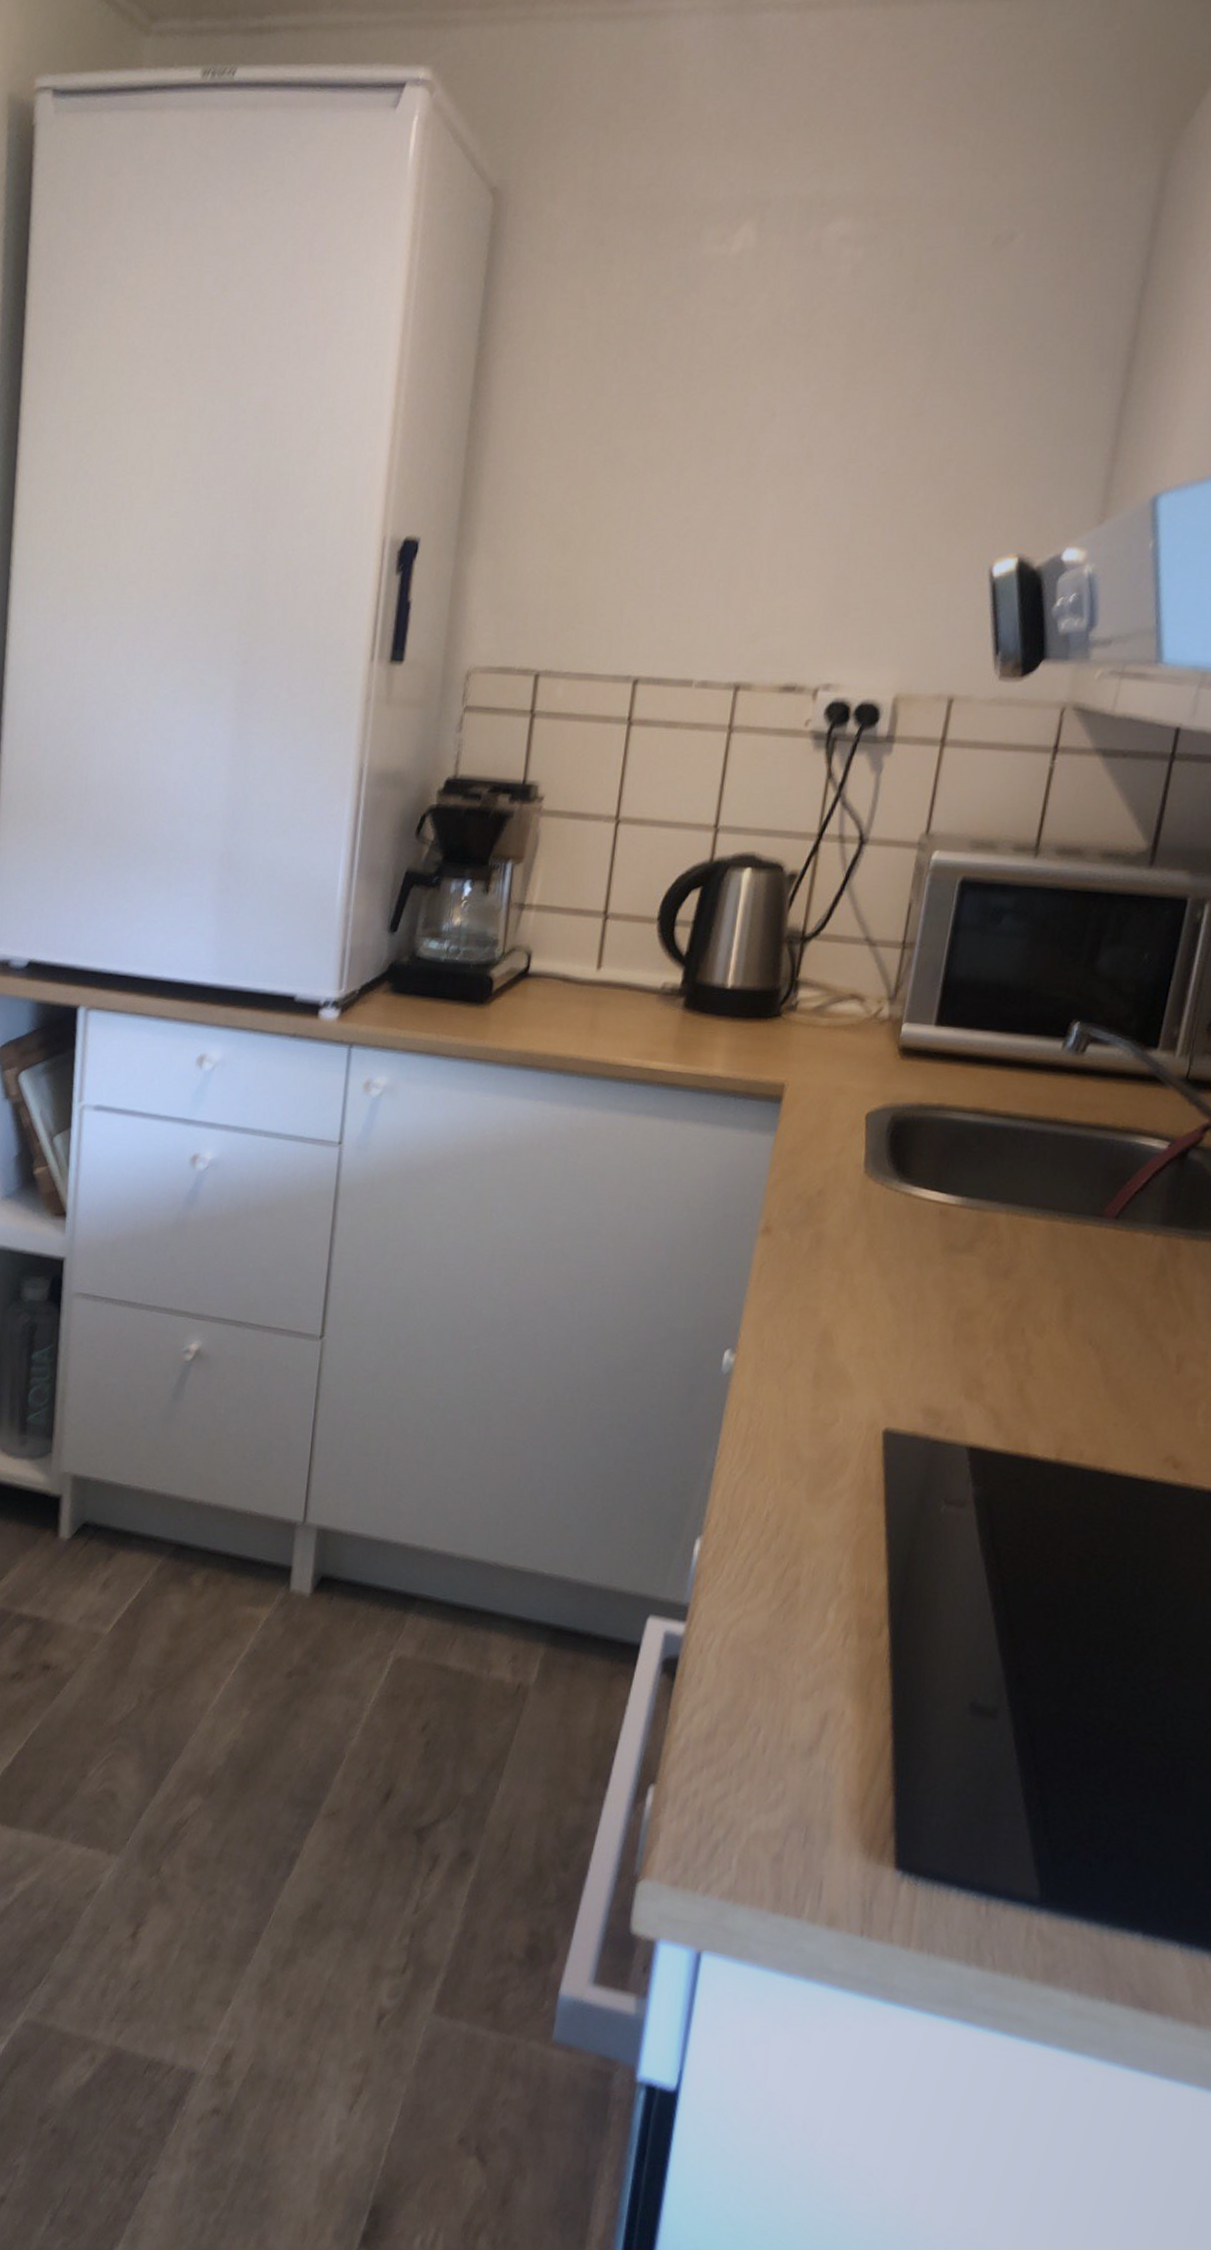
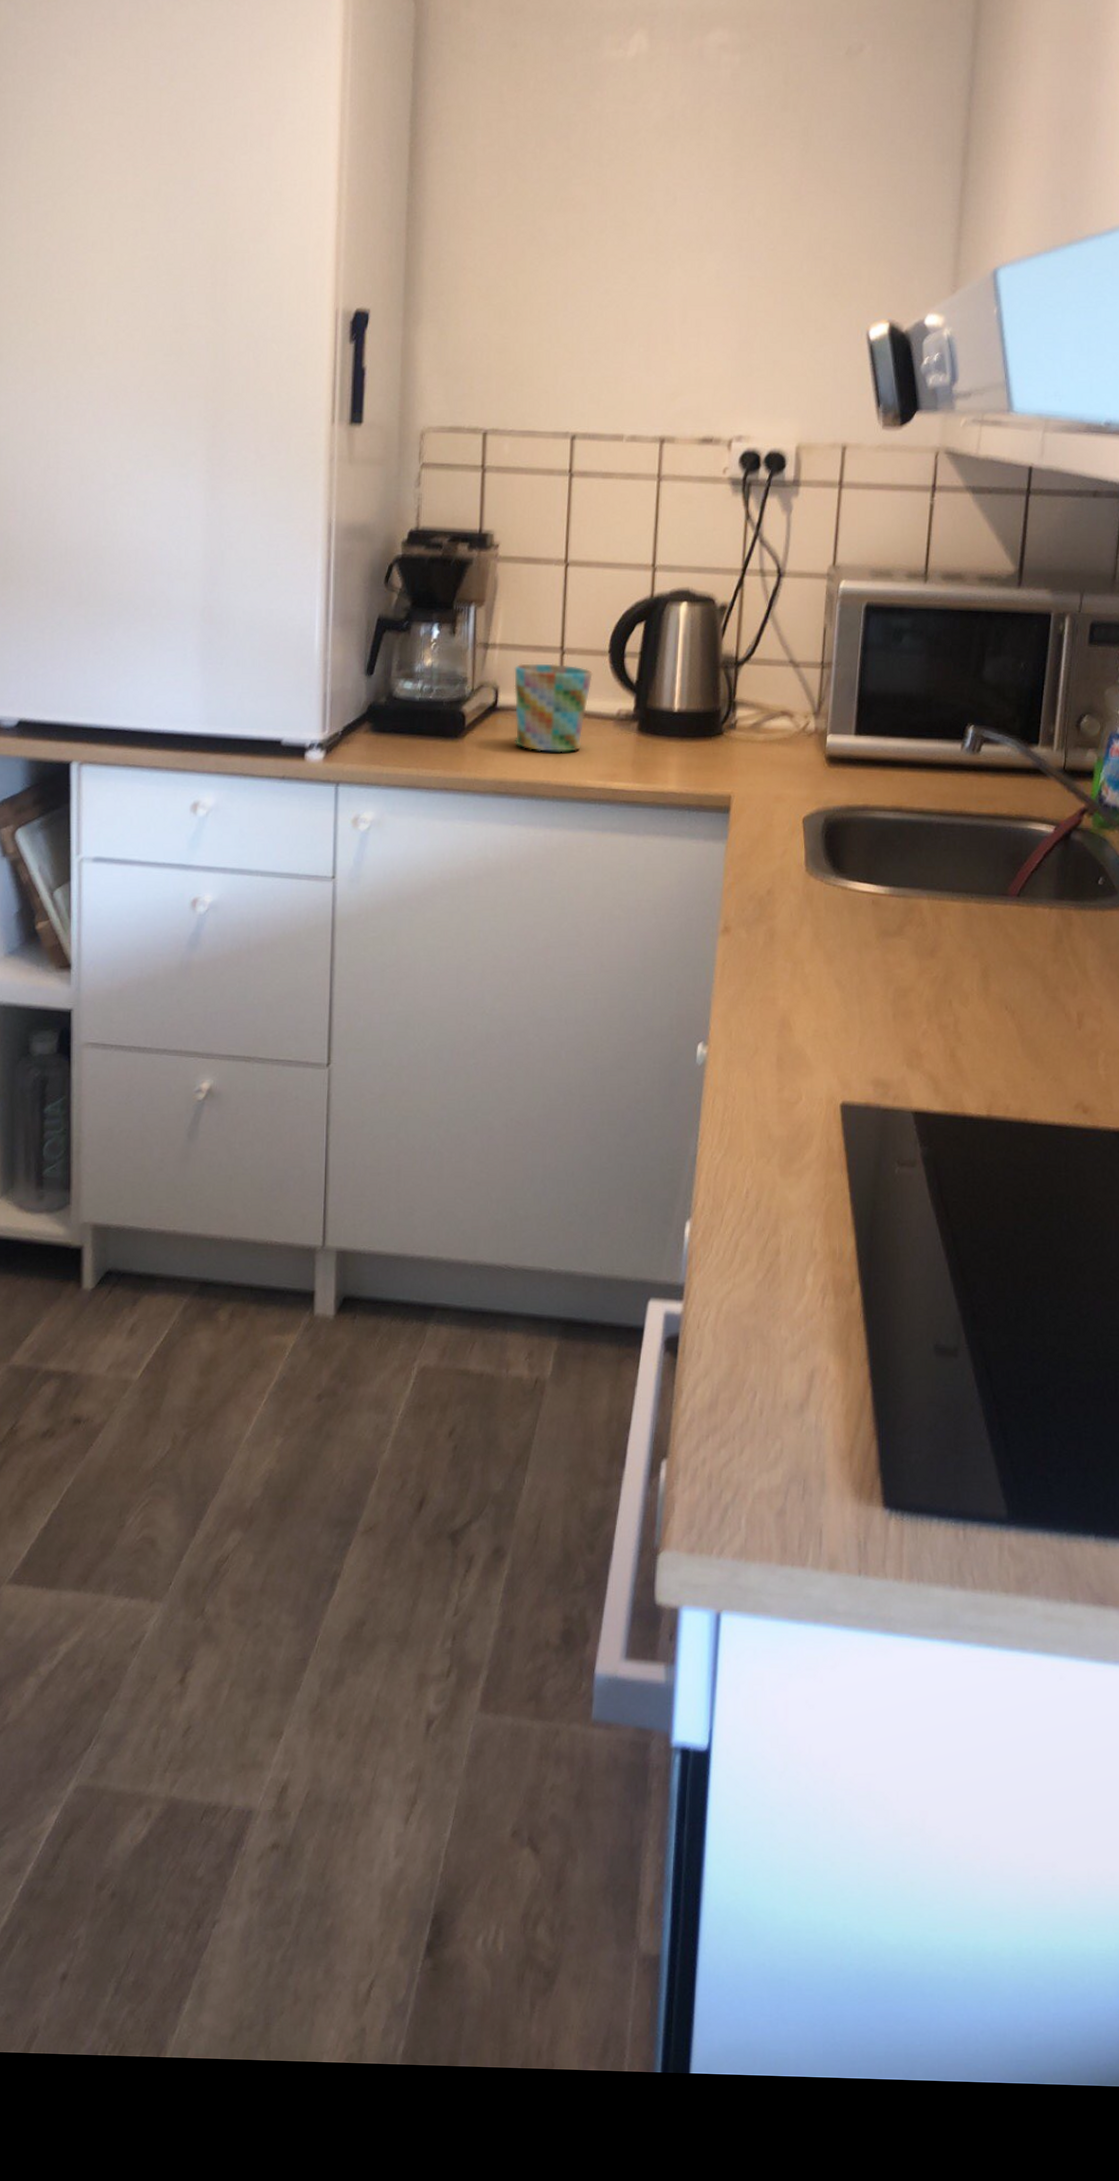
mug: none [544,927,638,1026] -> present [514,663,593,752]

